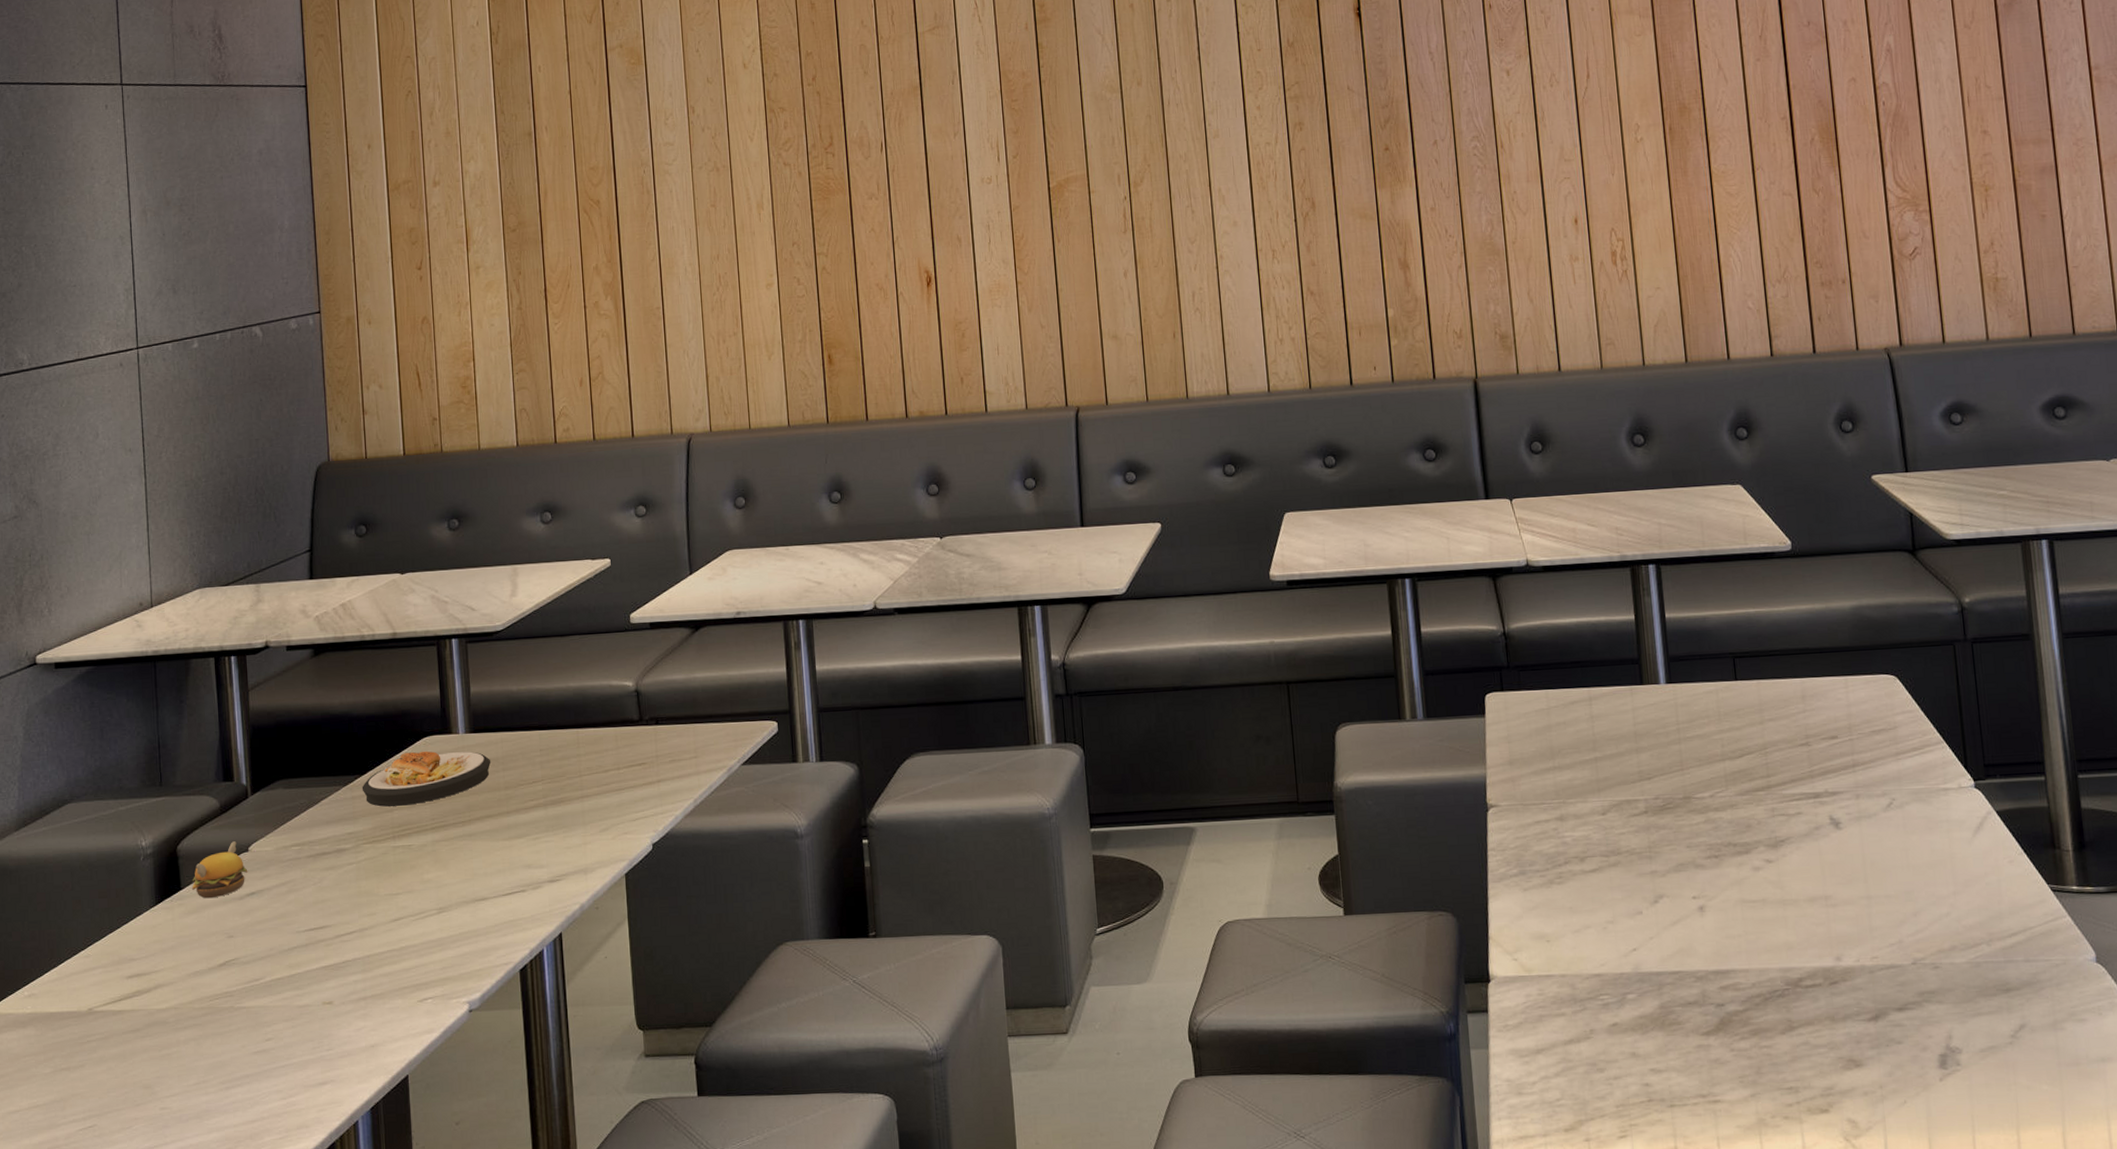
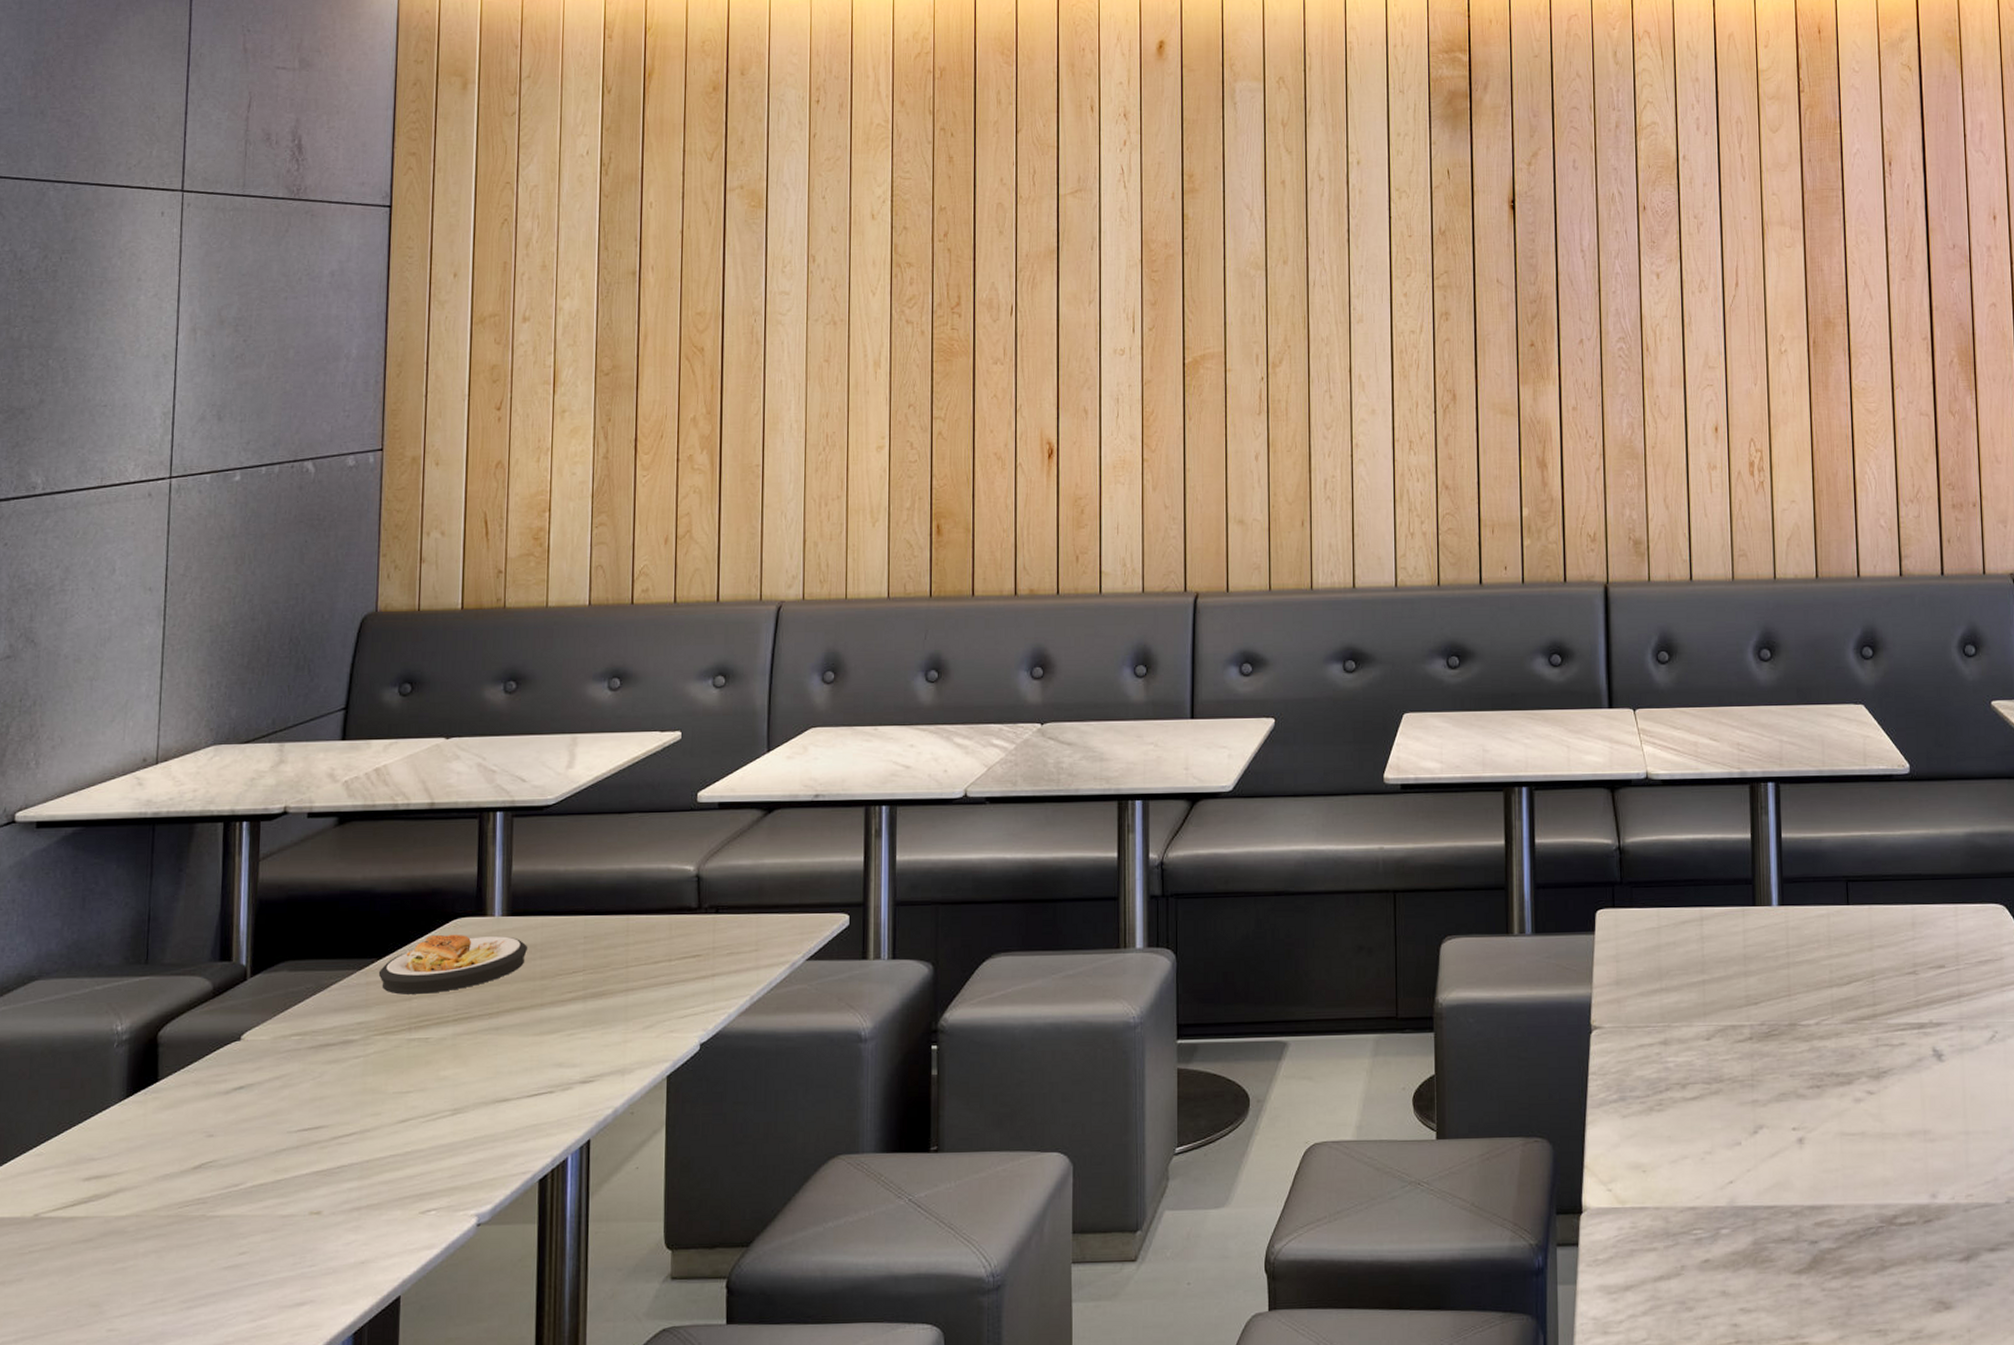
burger: present [192,841,248,899] -> none [171,1028,238,1092]

